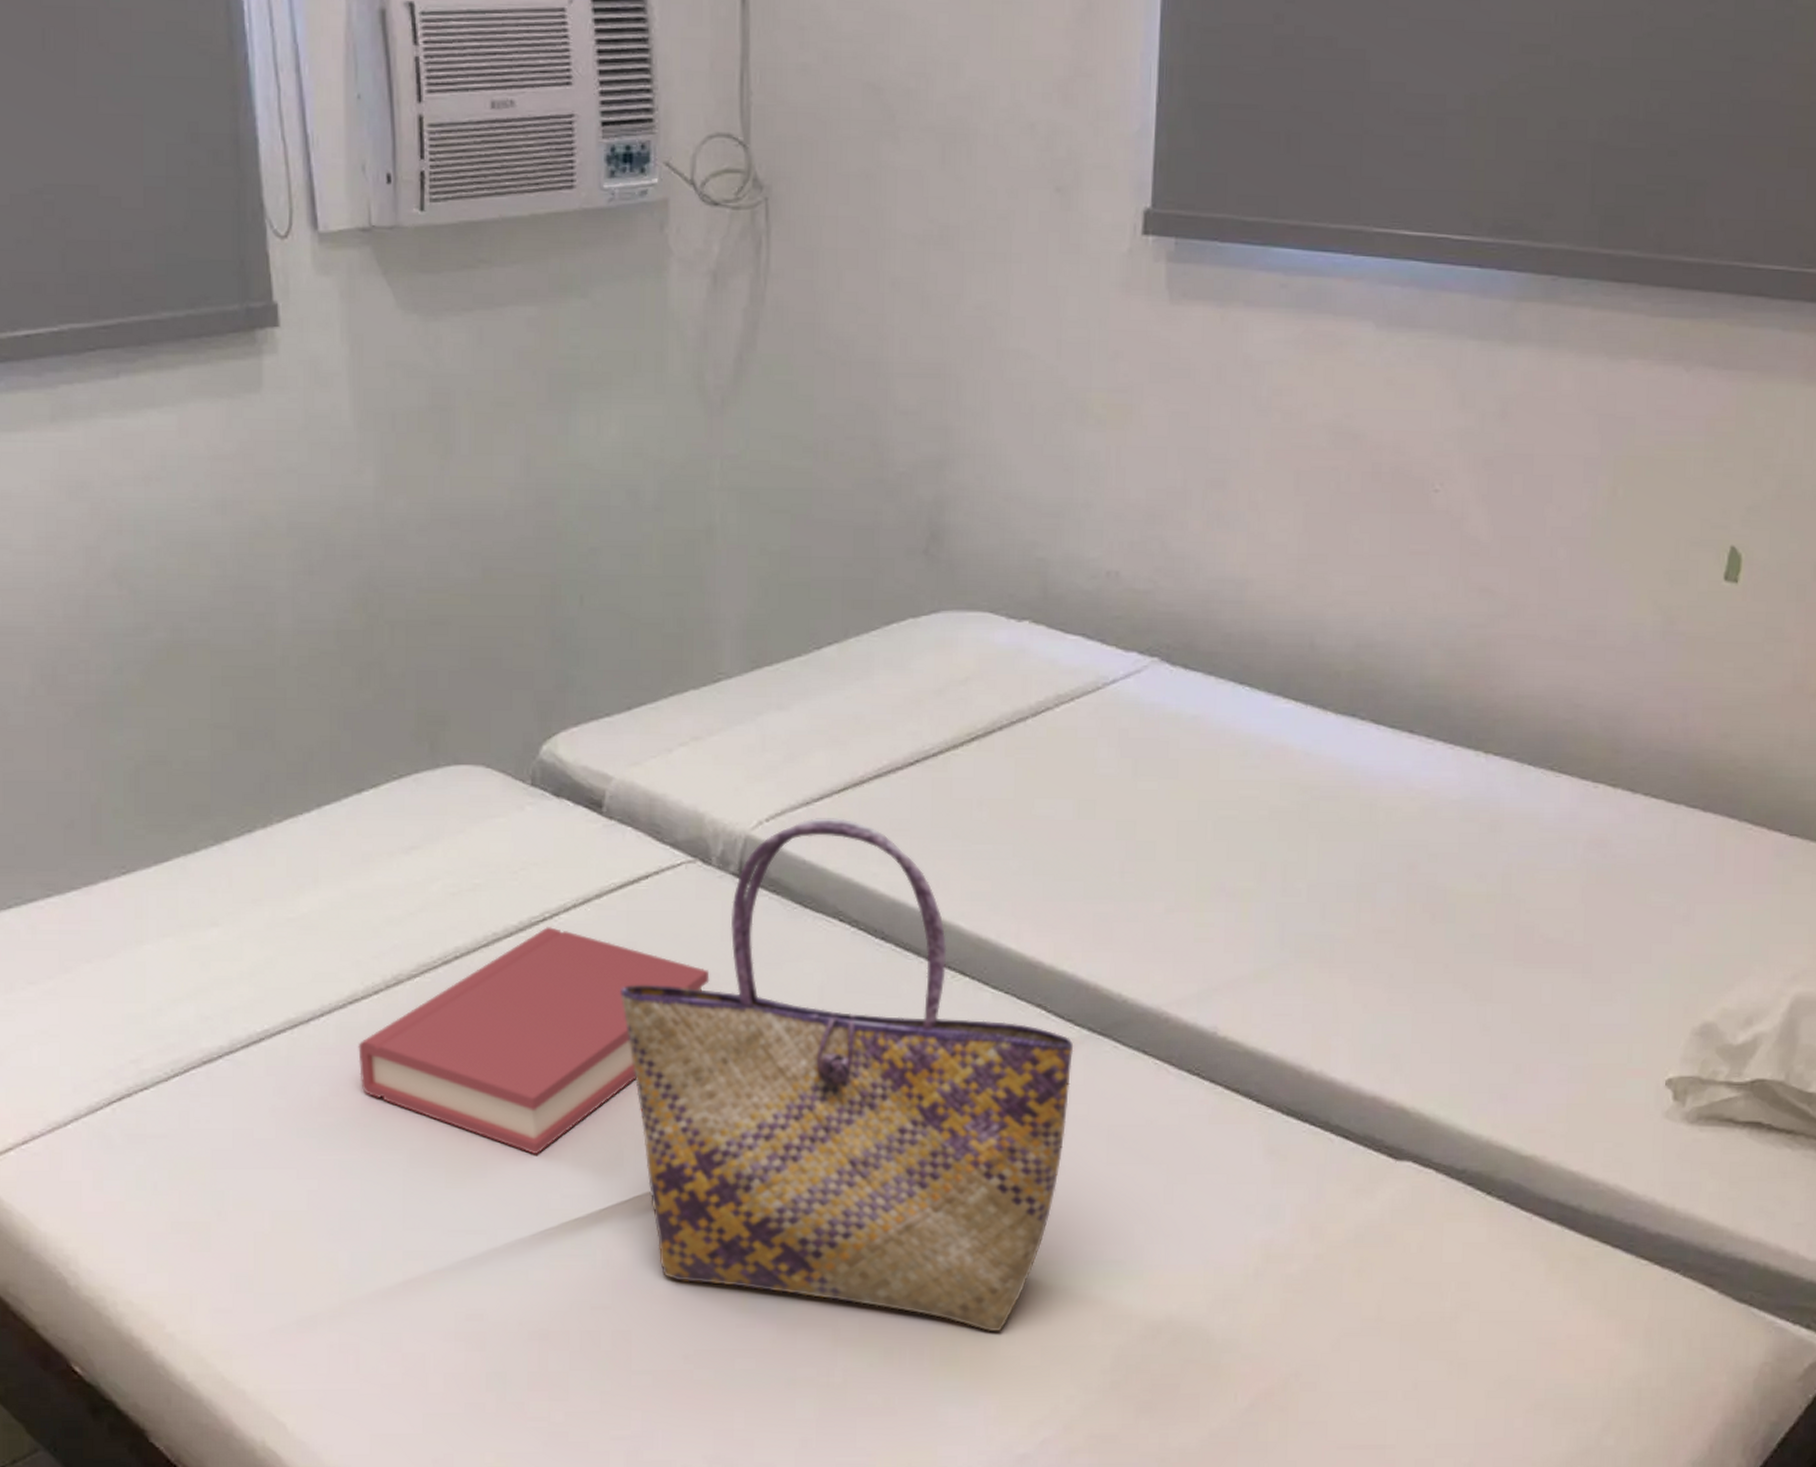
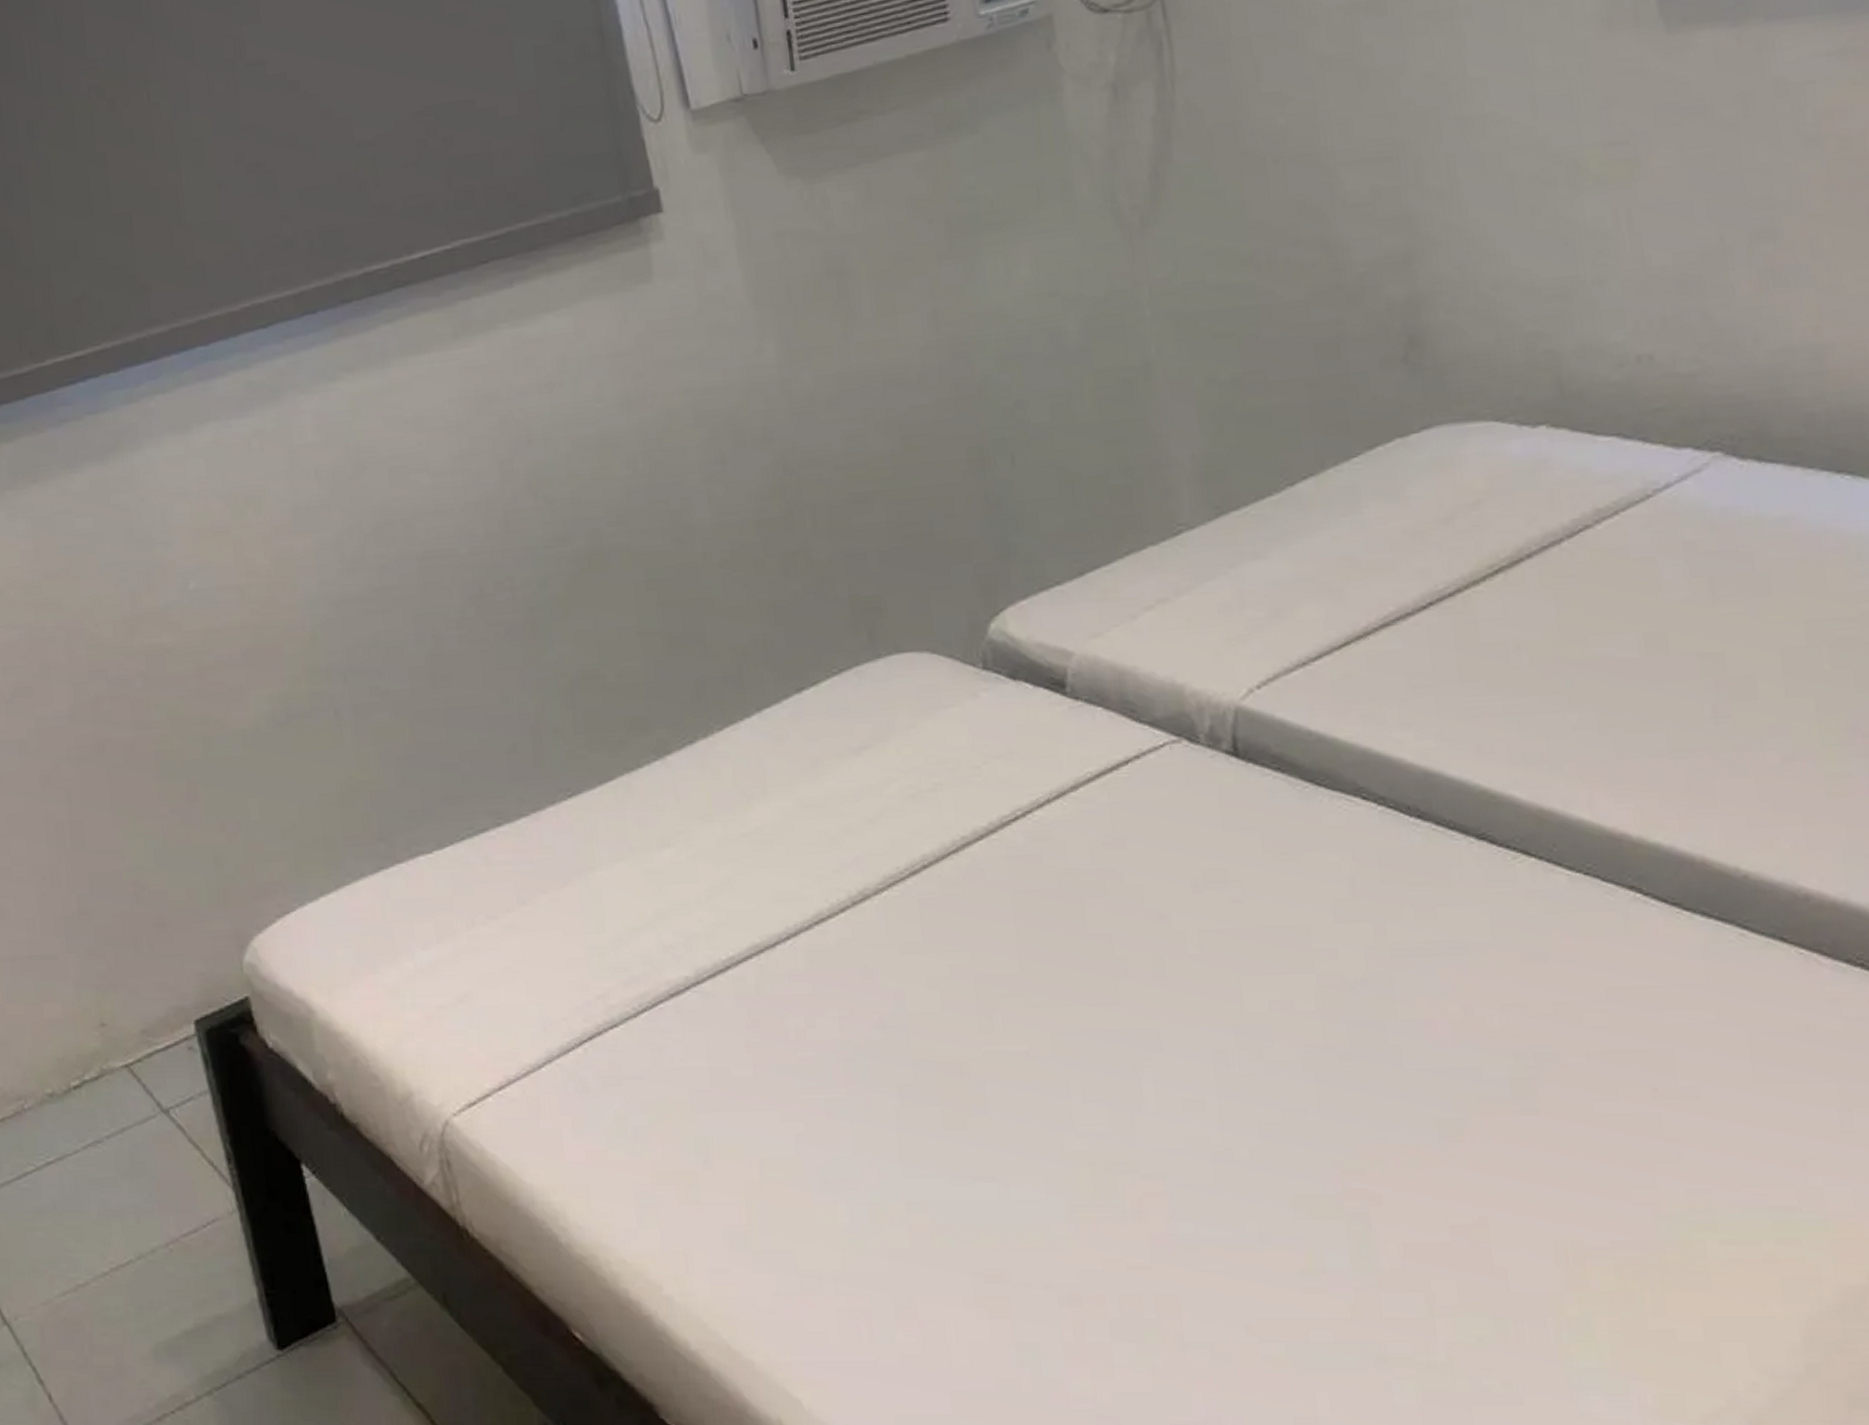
hardback book: present [358,927,710,1155] -> none [830,826,1216,1089]
tote bag: present [620,818,1074,1332] -> none [1113,678,1692,1299]

